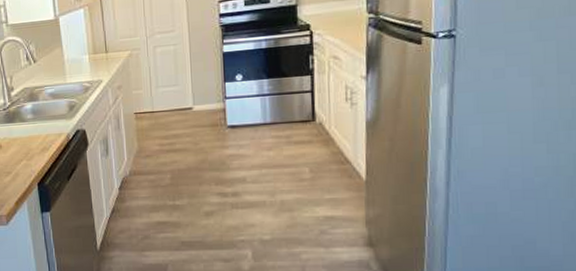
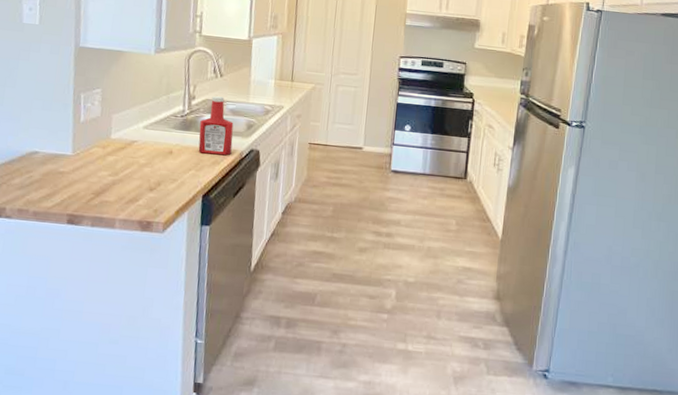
ketchup bottle: none [22,83,58,143] -> present [198,96,234,156]

